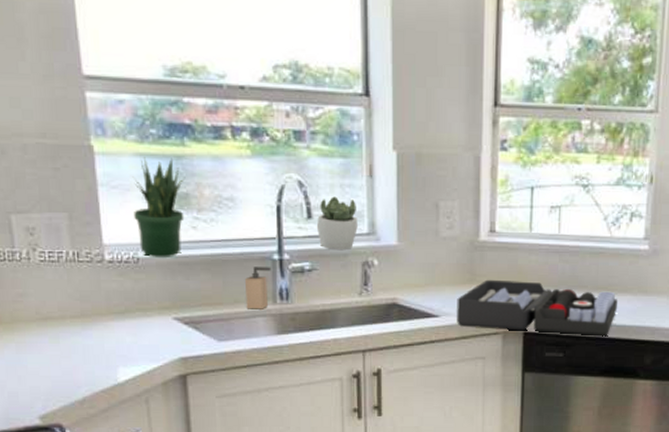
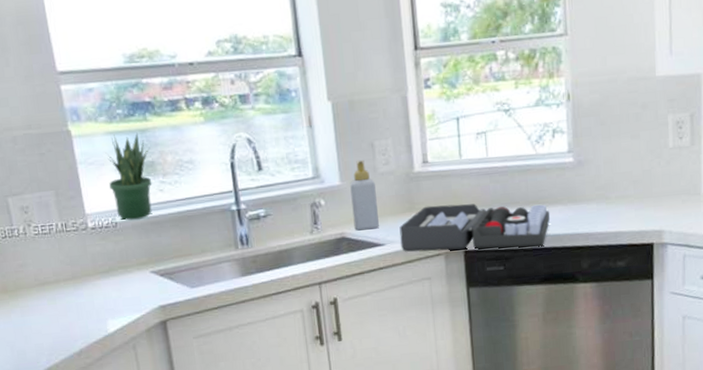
soap dispenser: present [244,267,271,309] -> none [208,217,231,257]
succulent plant: present [316,196,358,251] -> none [266,148,304,197]
soap bottle: none [408,220,436,298] -> present [350,159,379,231]

